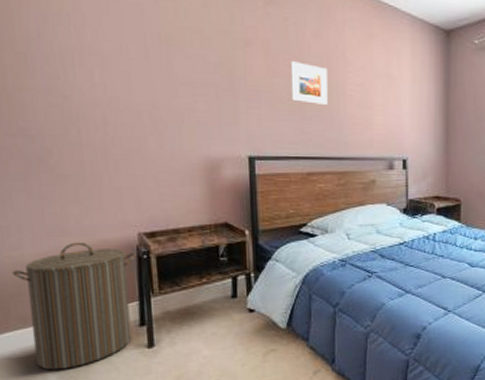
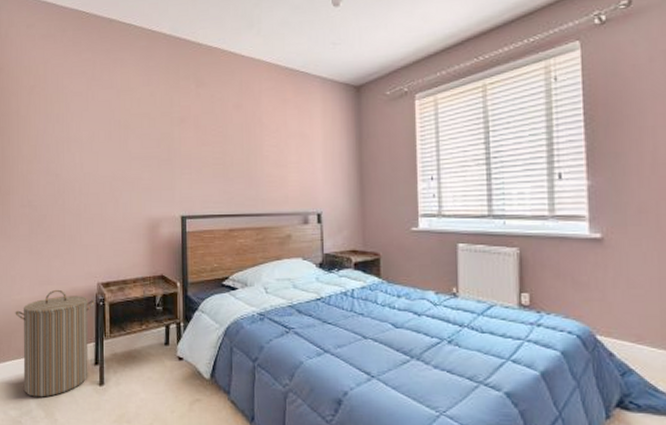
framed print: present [290,61,328,105] -> none [216,131,247,167]

